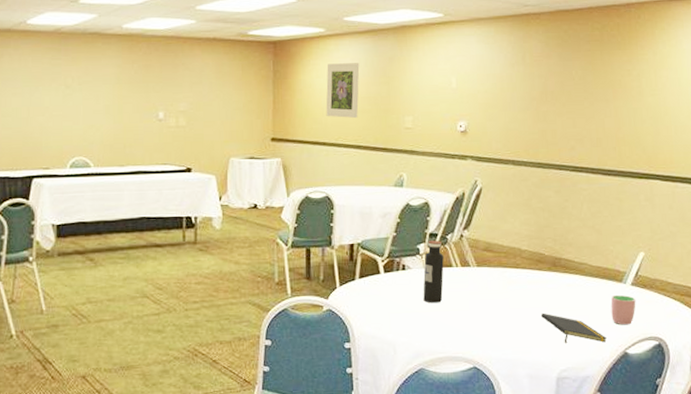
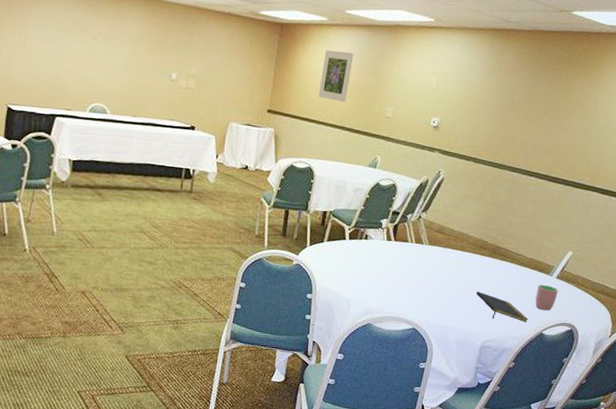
water bottle: present [423,240,444,303] -> none [379,217,402,271]

